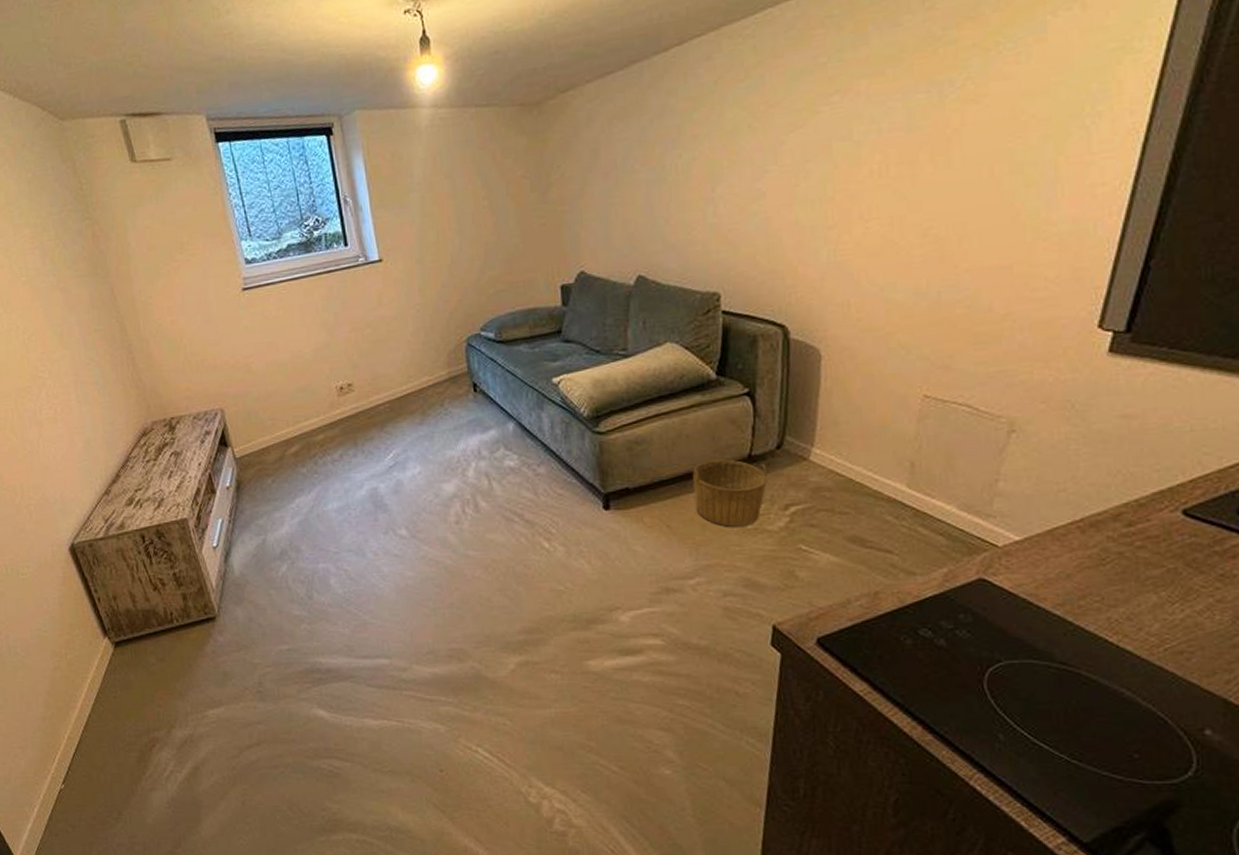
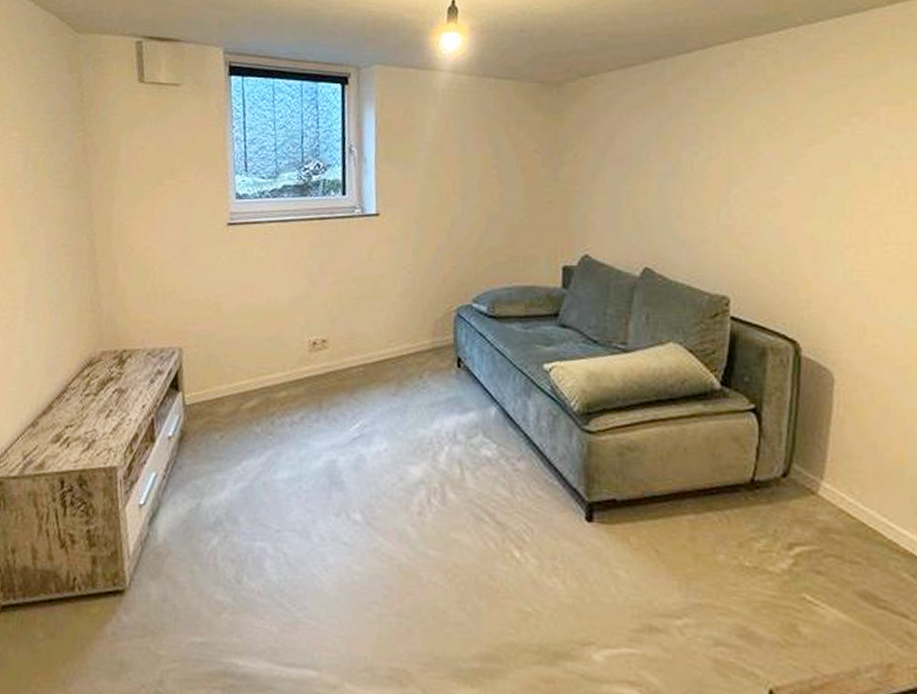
basket: present [691,459,768,528] -> none [687,479,771,564]

